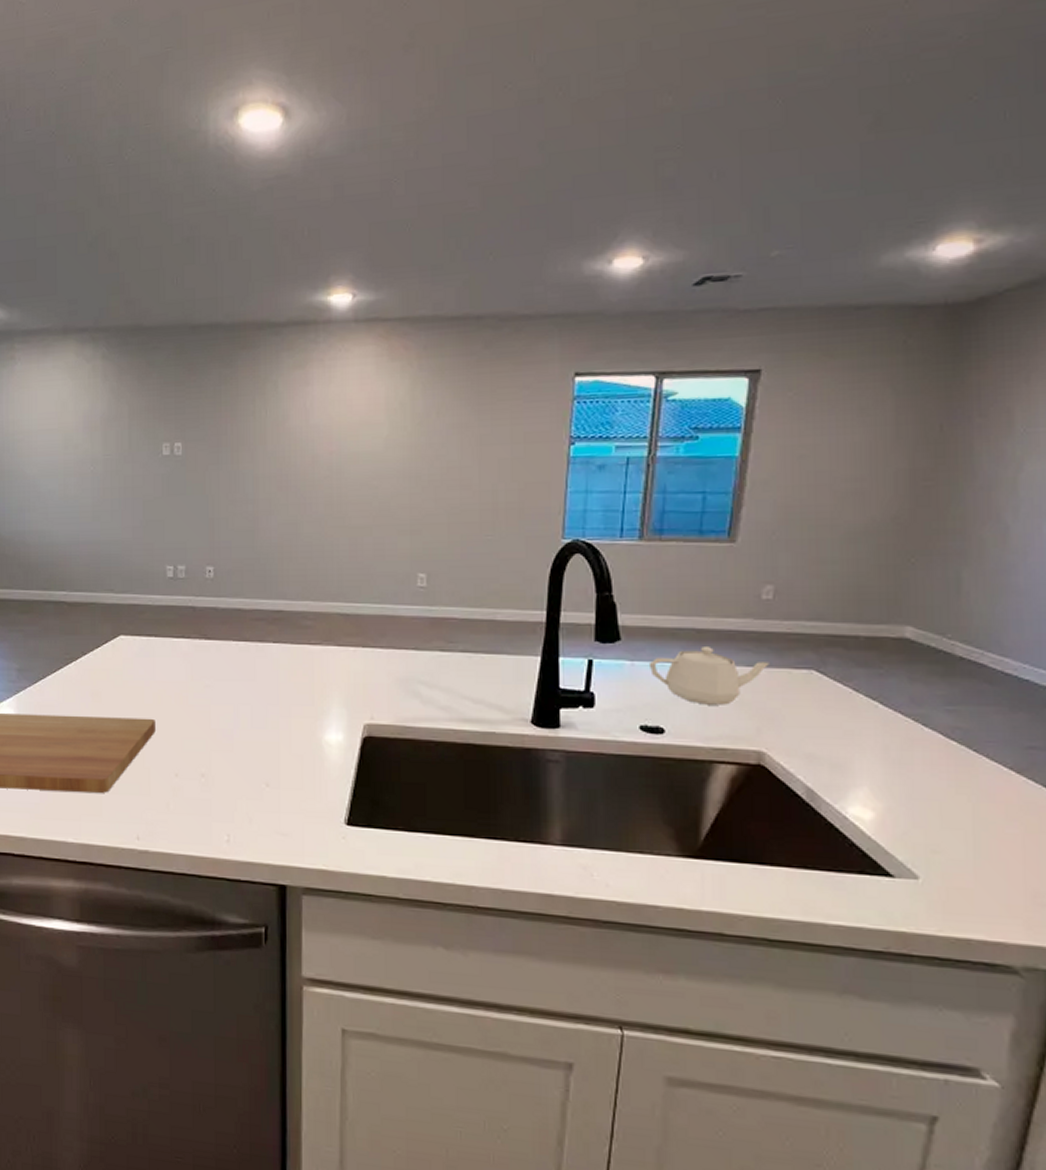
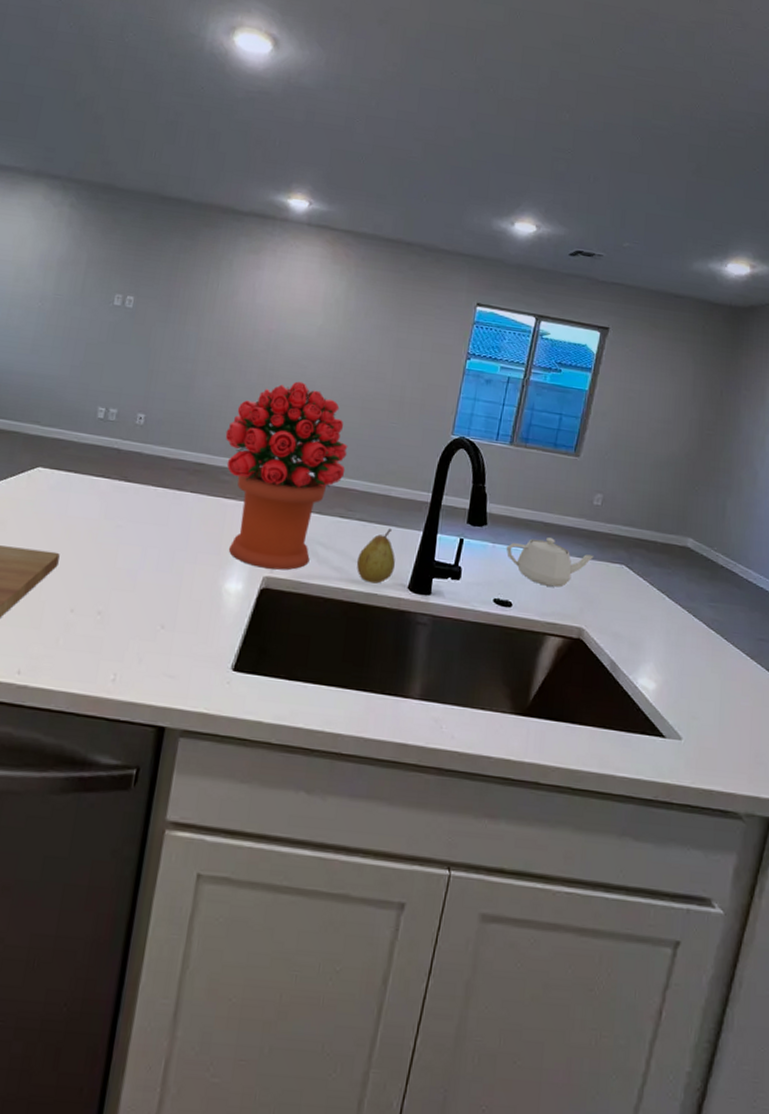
bouquet: none [300,505,439,715] -> present [225,381,348,570]
fruit: none [466,658,511,721] -> present [356,529,395,584]

